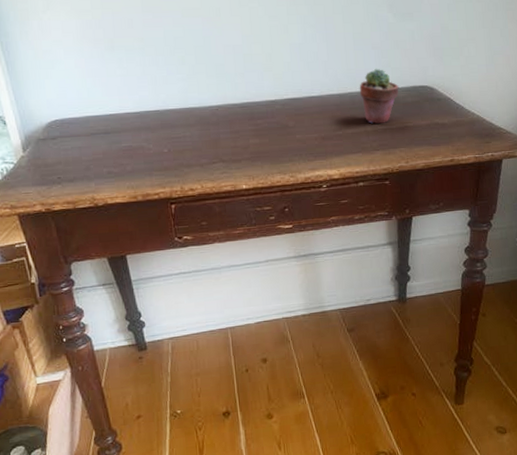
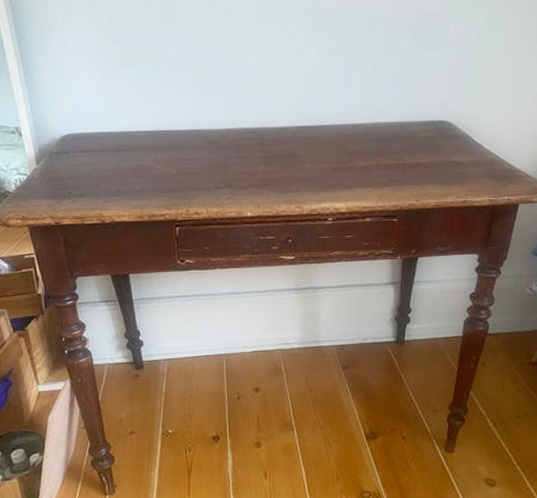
potted succulent: present [359,68,399,124] -> none [374,99,416,158]

